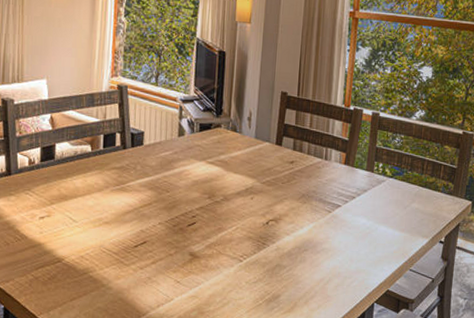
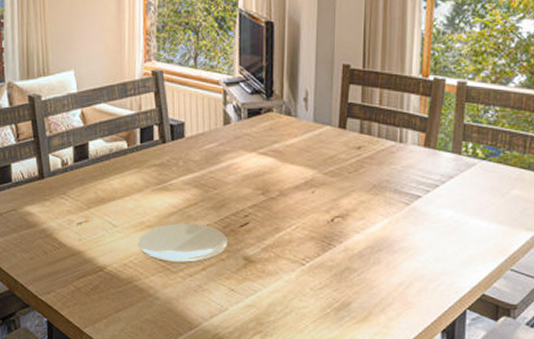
plate: none [95,220,176,257] -> present [138,223,228,264]

